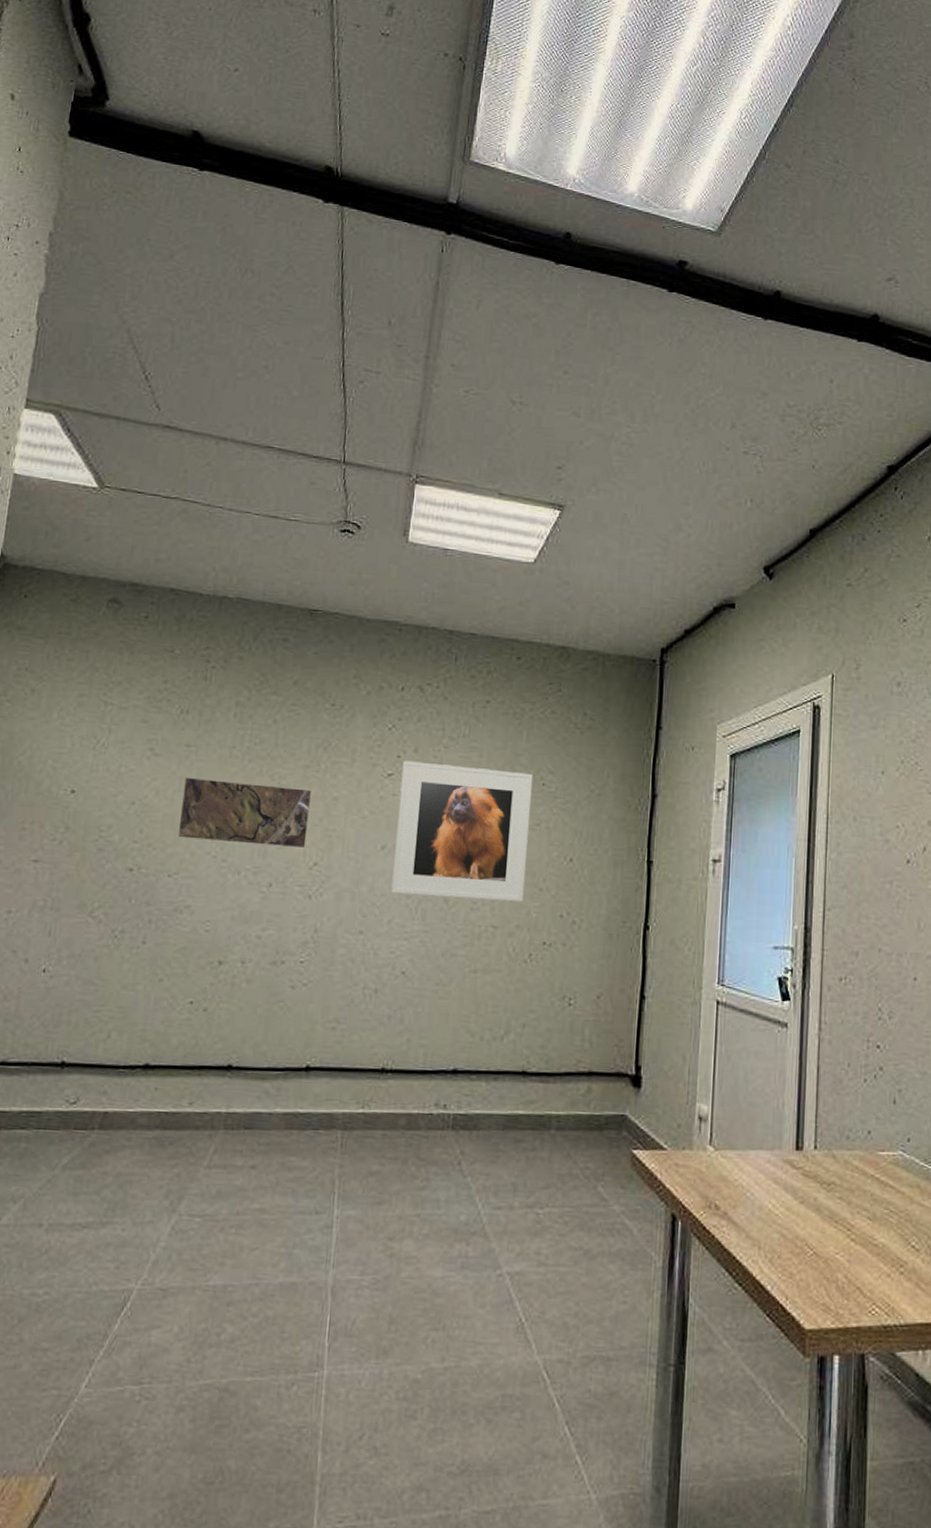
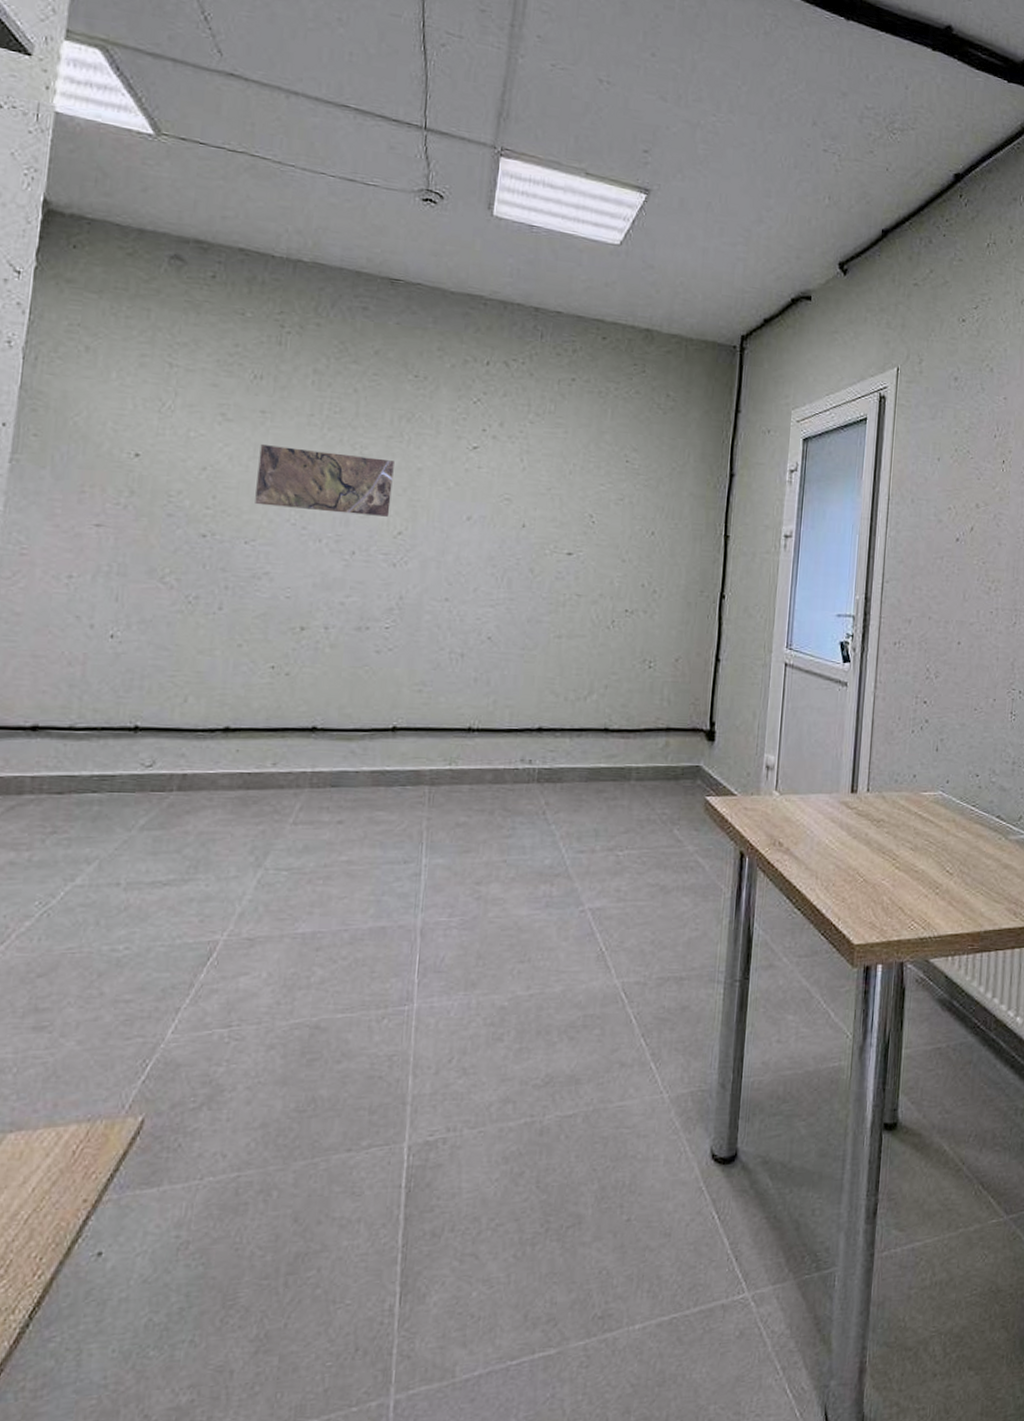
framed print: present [390,760,534,902] -> none [476,434,618,572]

